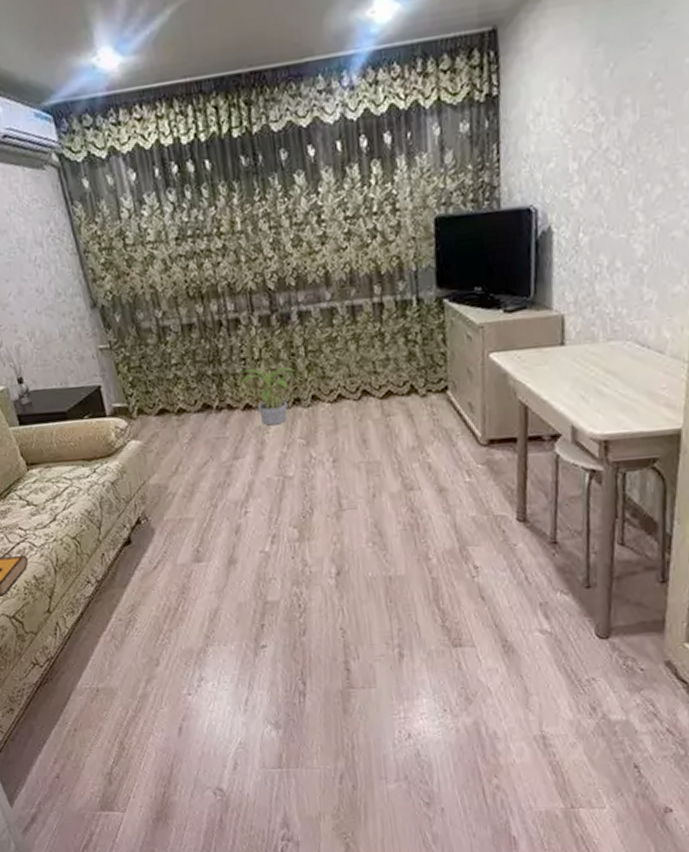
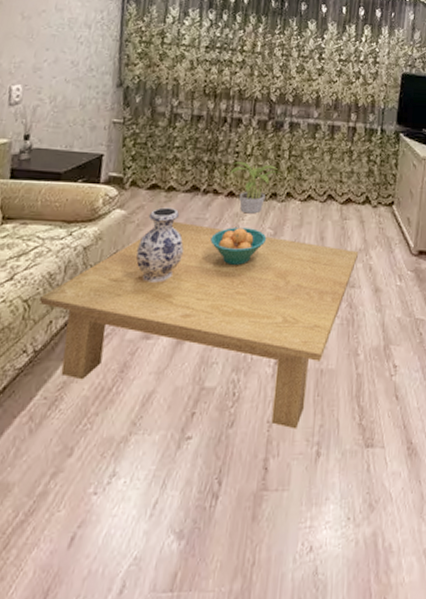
coffee table: none [85,444,413,634] -> present [38,221,359,429]
vase: none [163,431,213,509] -> present [136,207,184,283]
fruit bowl: none [237,440,300,482] -> present [210,227,267,265]

